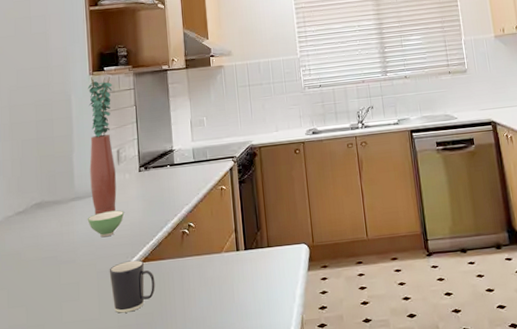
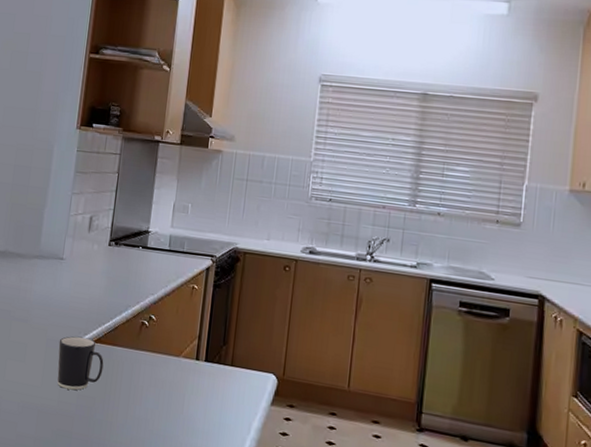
vase: present [87,76,117,215] -> none [55,130,98,281]
bowl: present [87,210,125,238] -> none [47,278,86,306]

